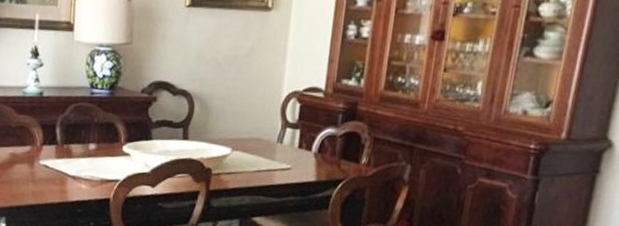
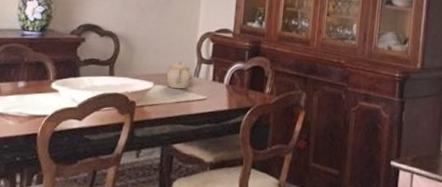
teapot: none [245,124,275,157] -> present [165,61,192,89]

